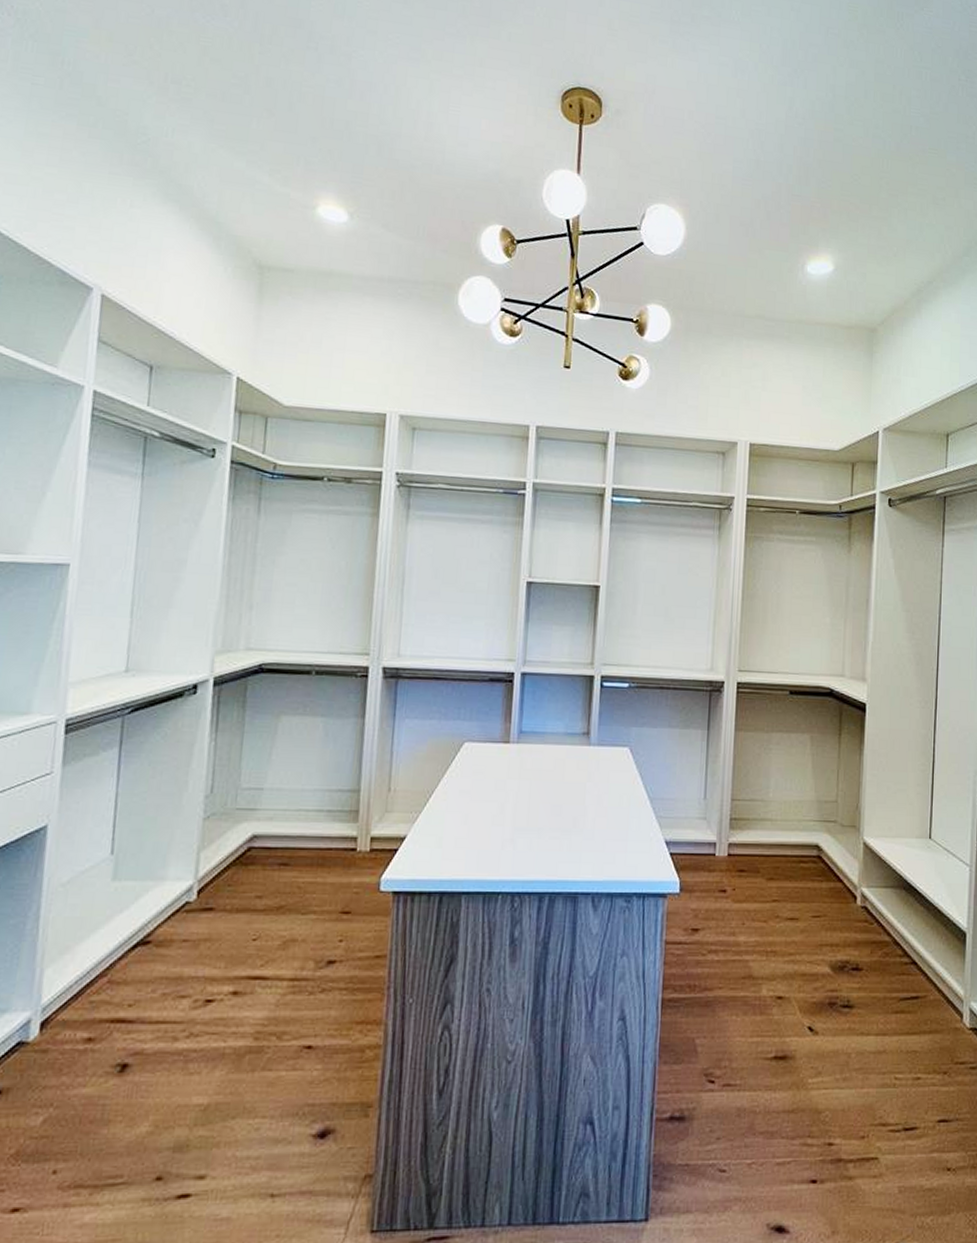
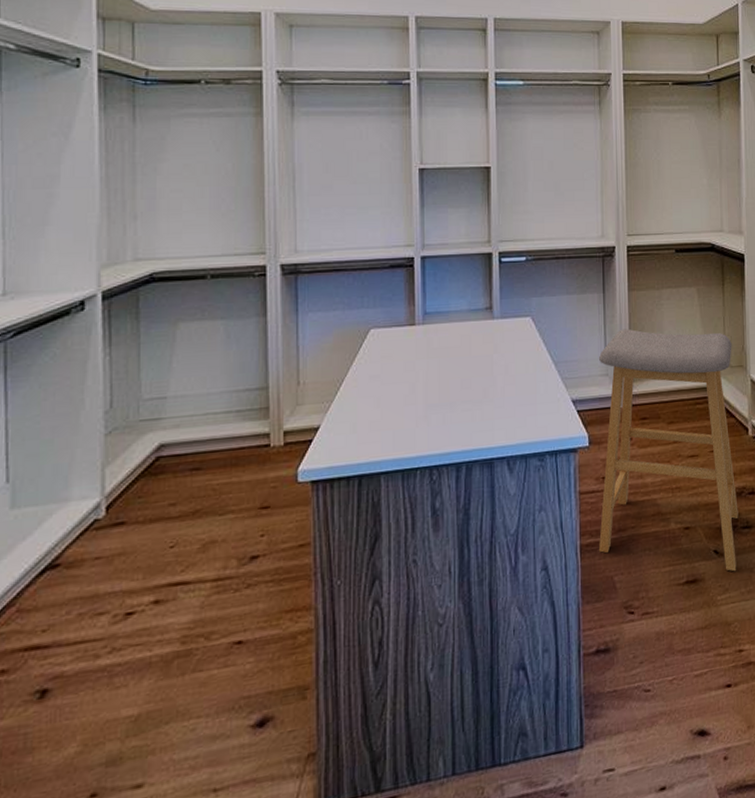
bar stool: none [682,771,845,1054] -> present [599,328,739,572]

